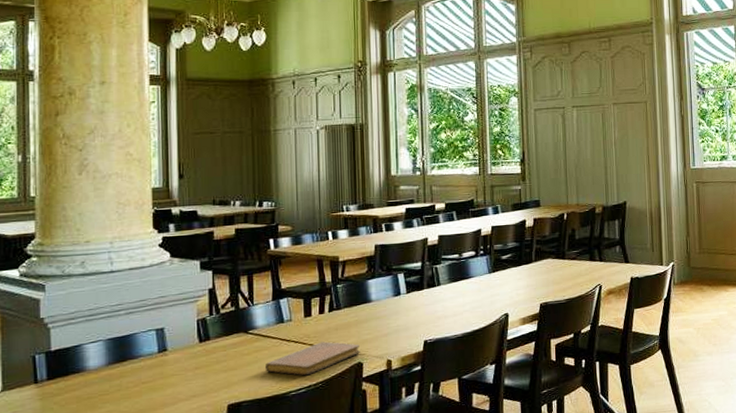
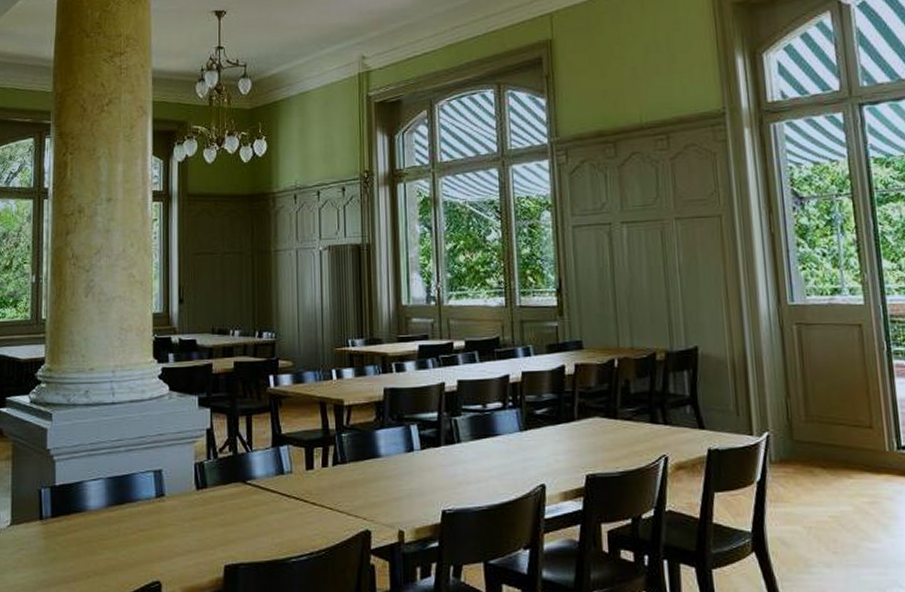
notebook: present [264,341,361,376] -> none [263,501,369,540]

